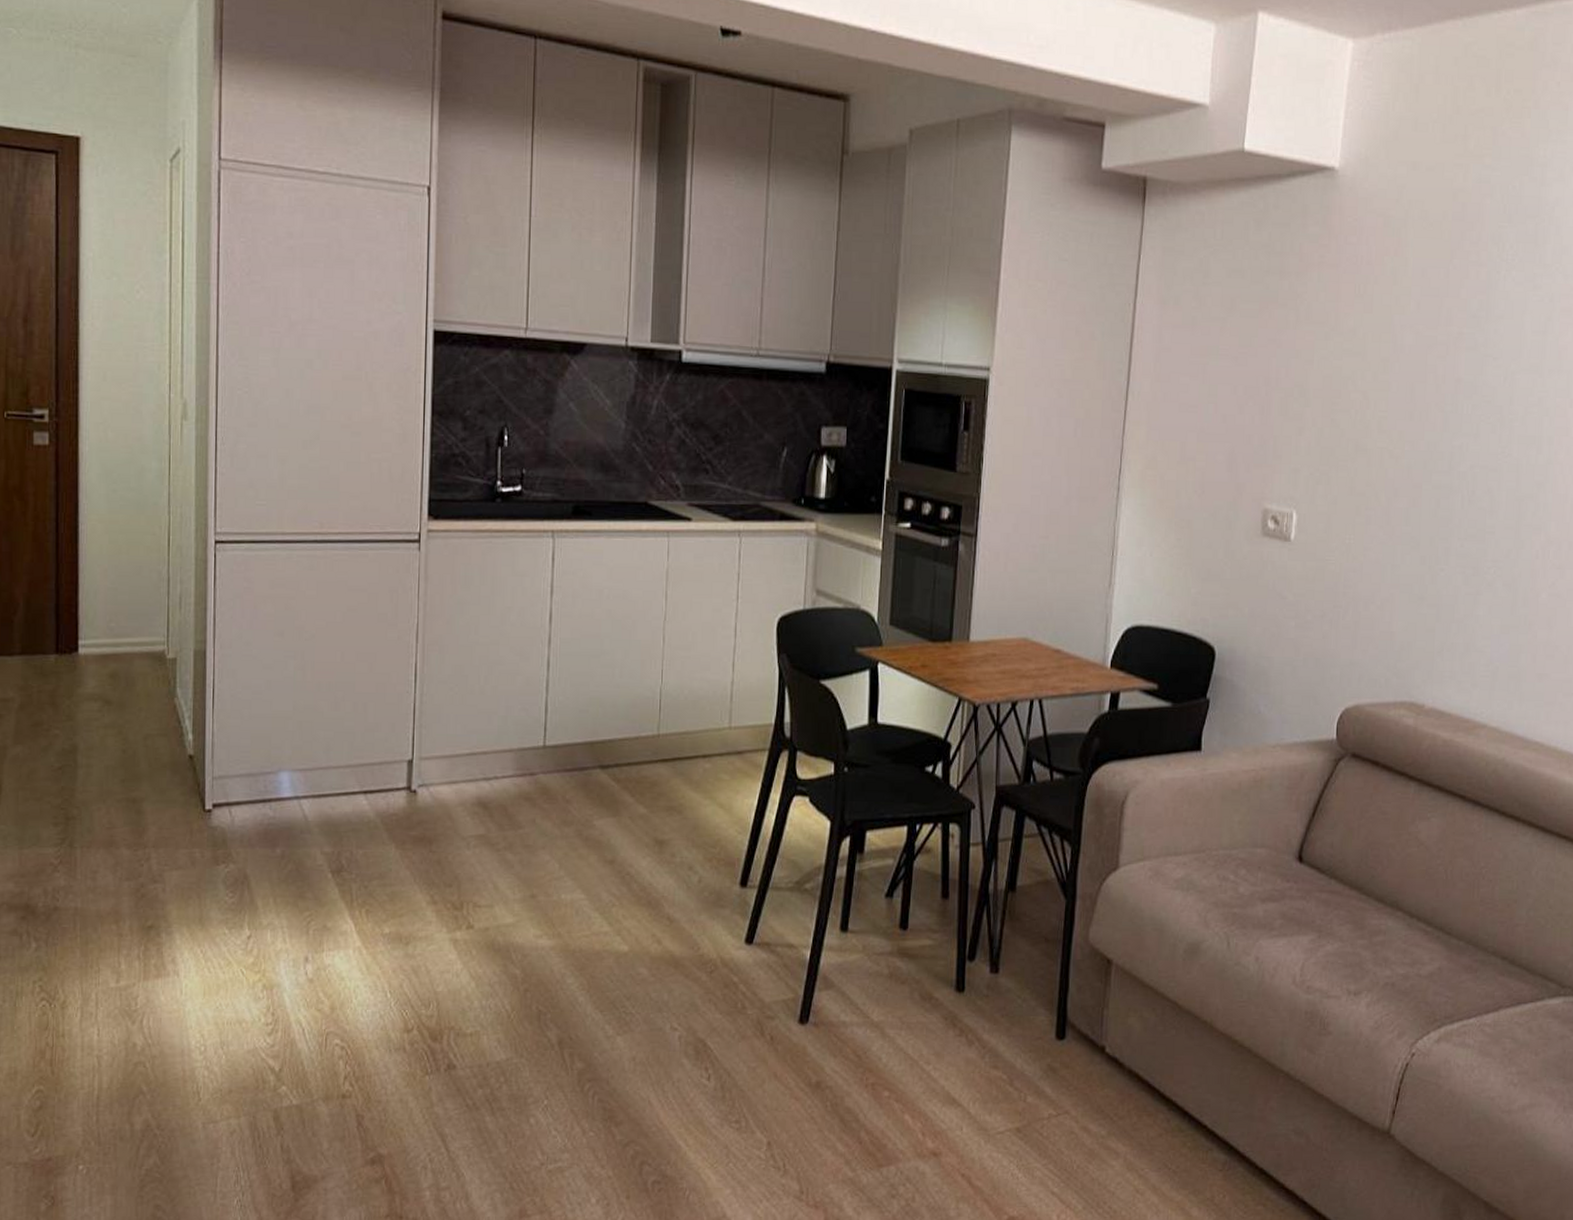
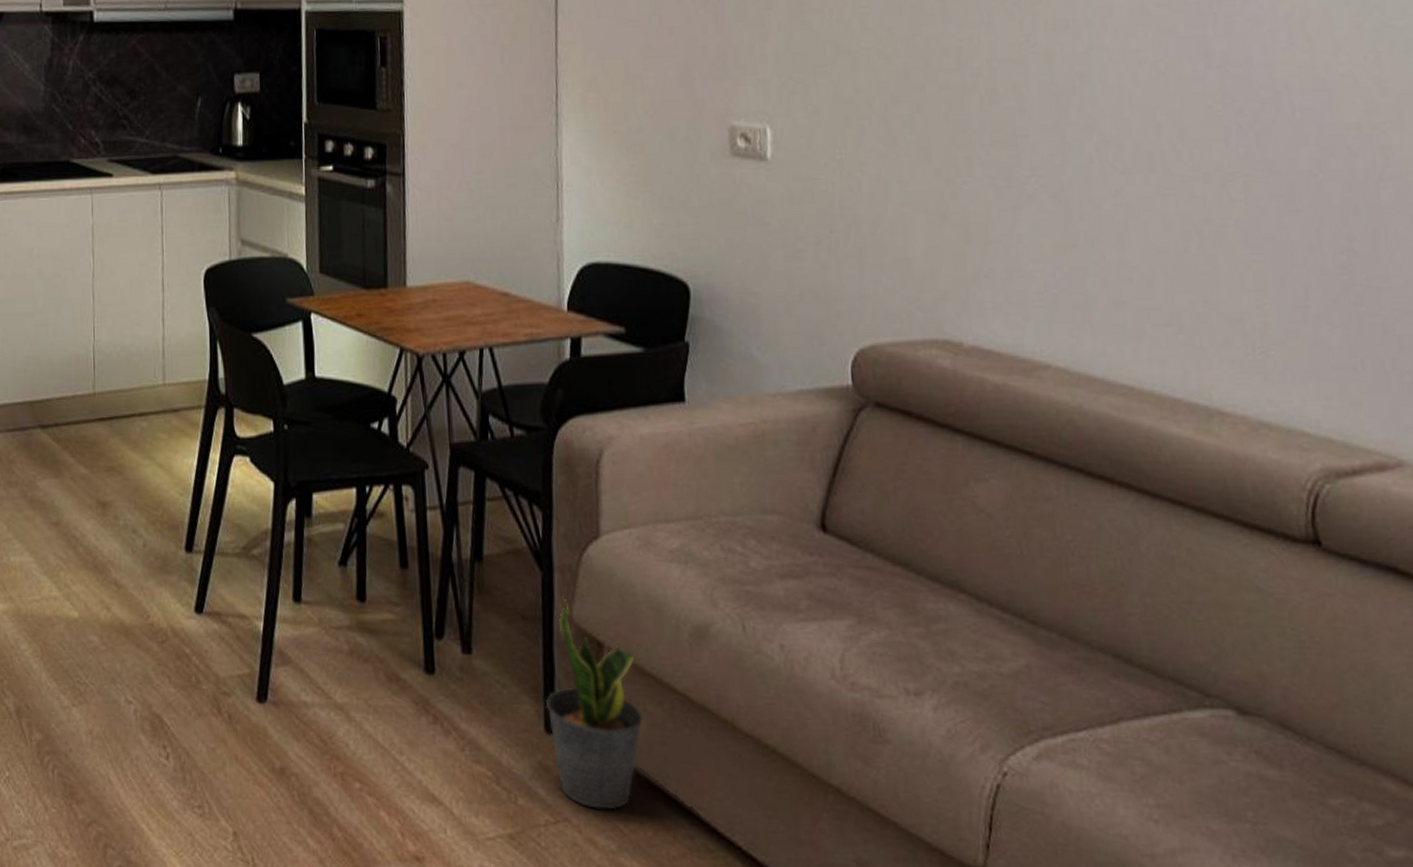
potted plant: none [1058,923,1139,1102] -> present [545,599,643,810]

